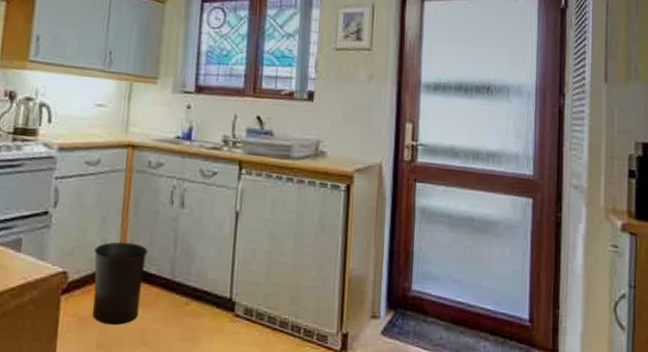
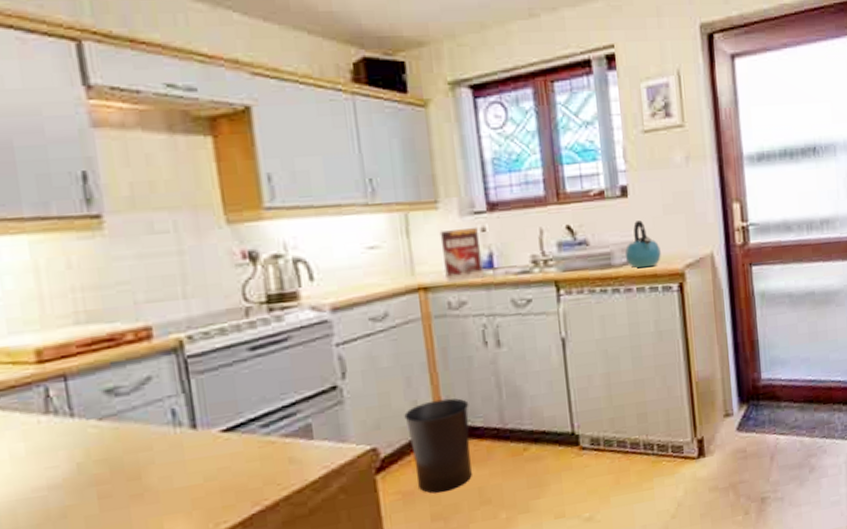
cereal box: none [151,102,185,148] -> present [439,226,484,283]
kettle: none [302,123,335,166] -> present [624,220,661,269]

